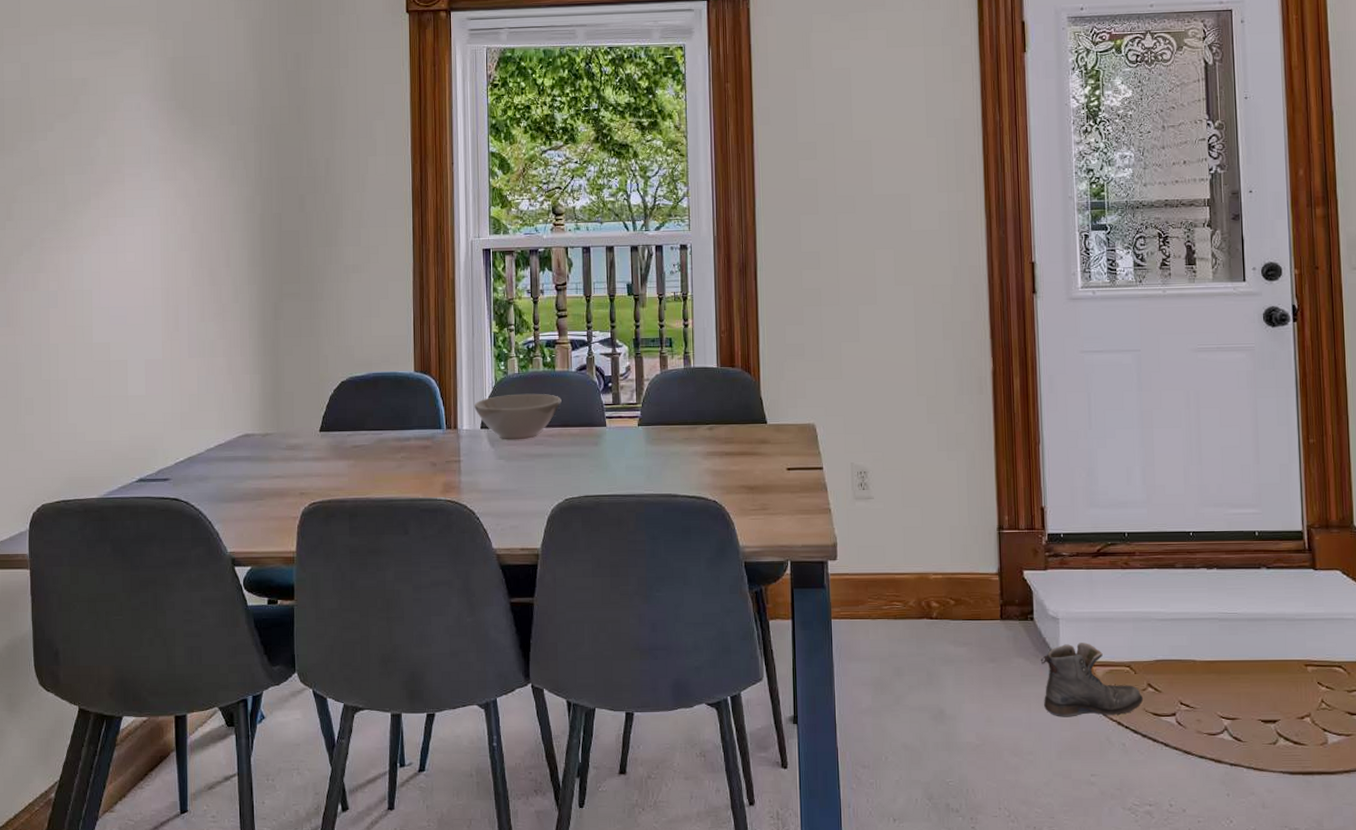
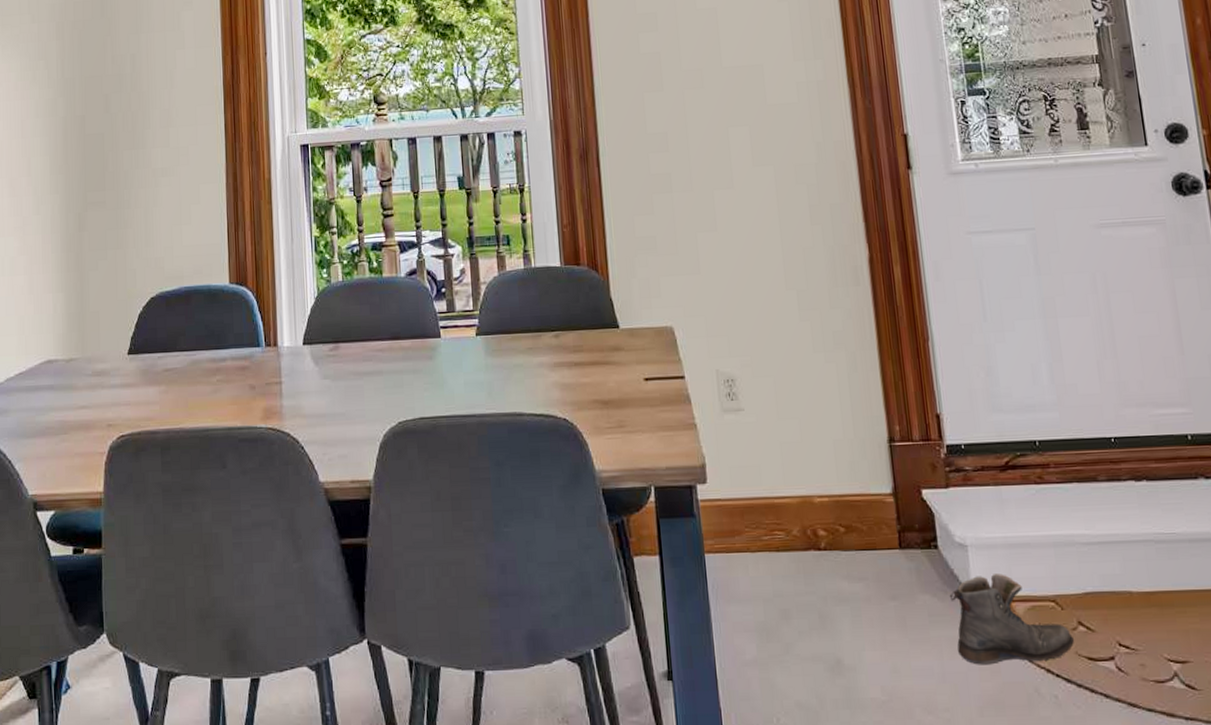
bowl: present [474,393,562,440] -> none [295,303,391,357]

